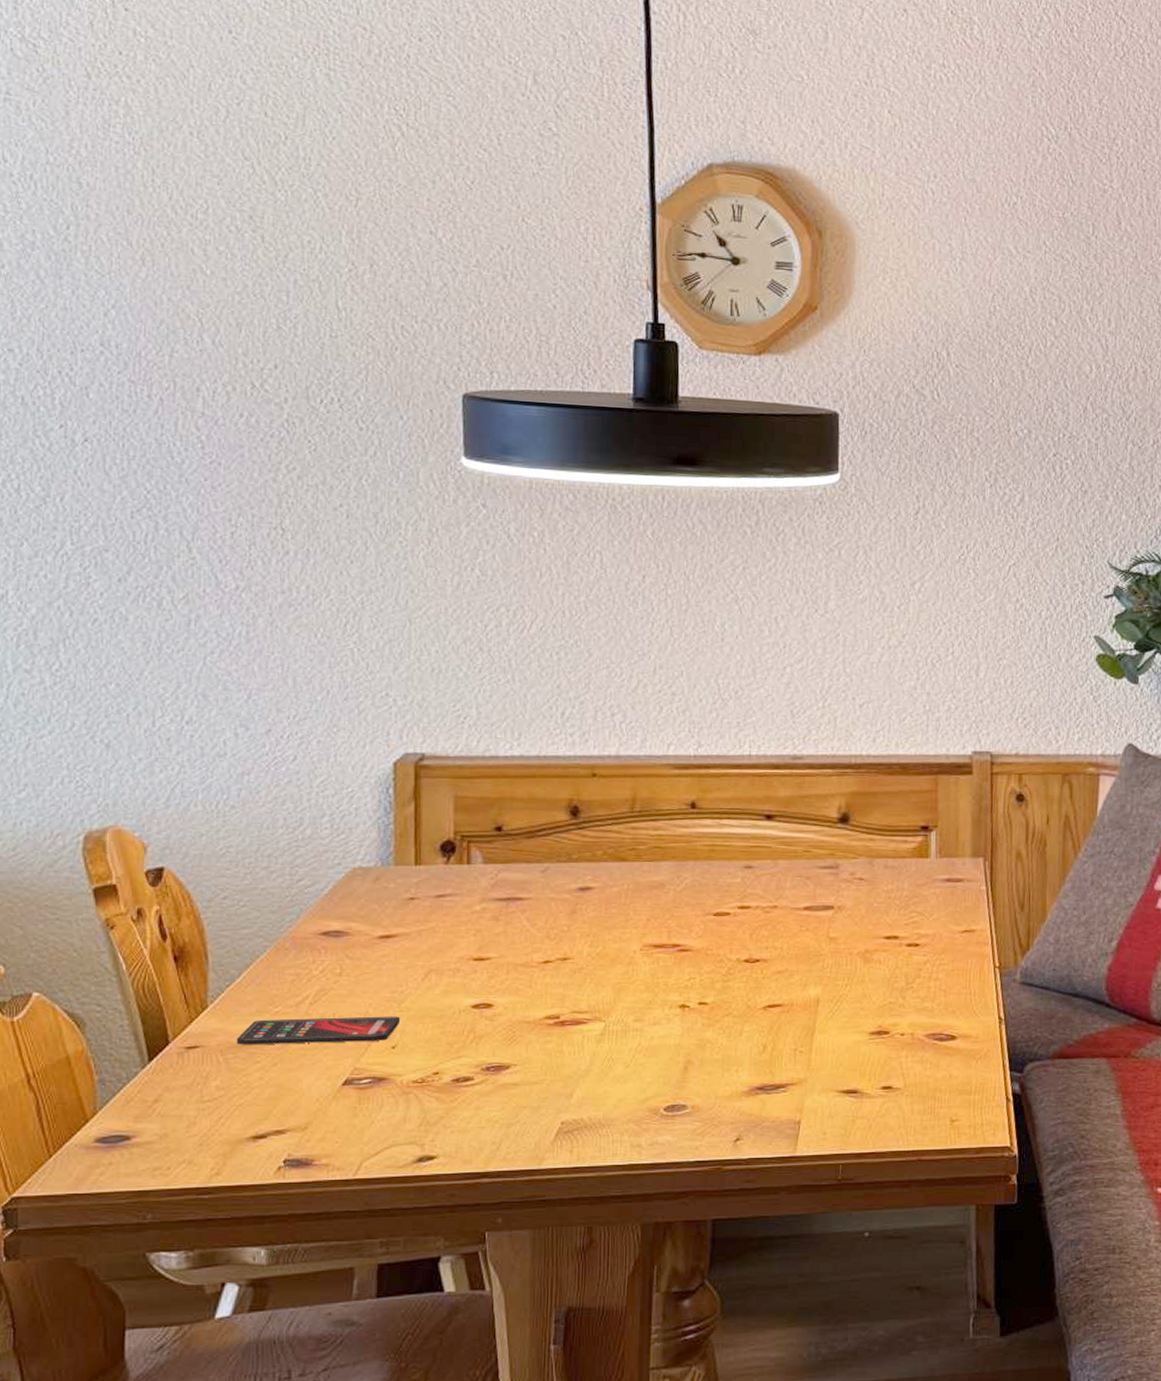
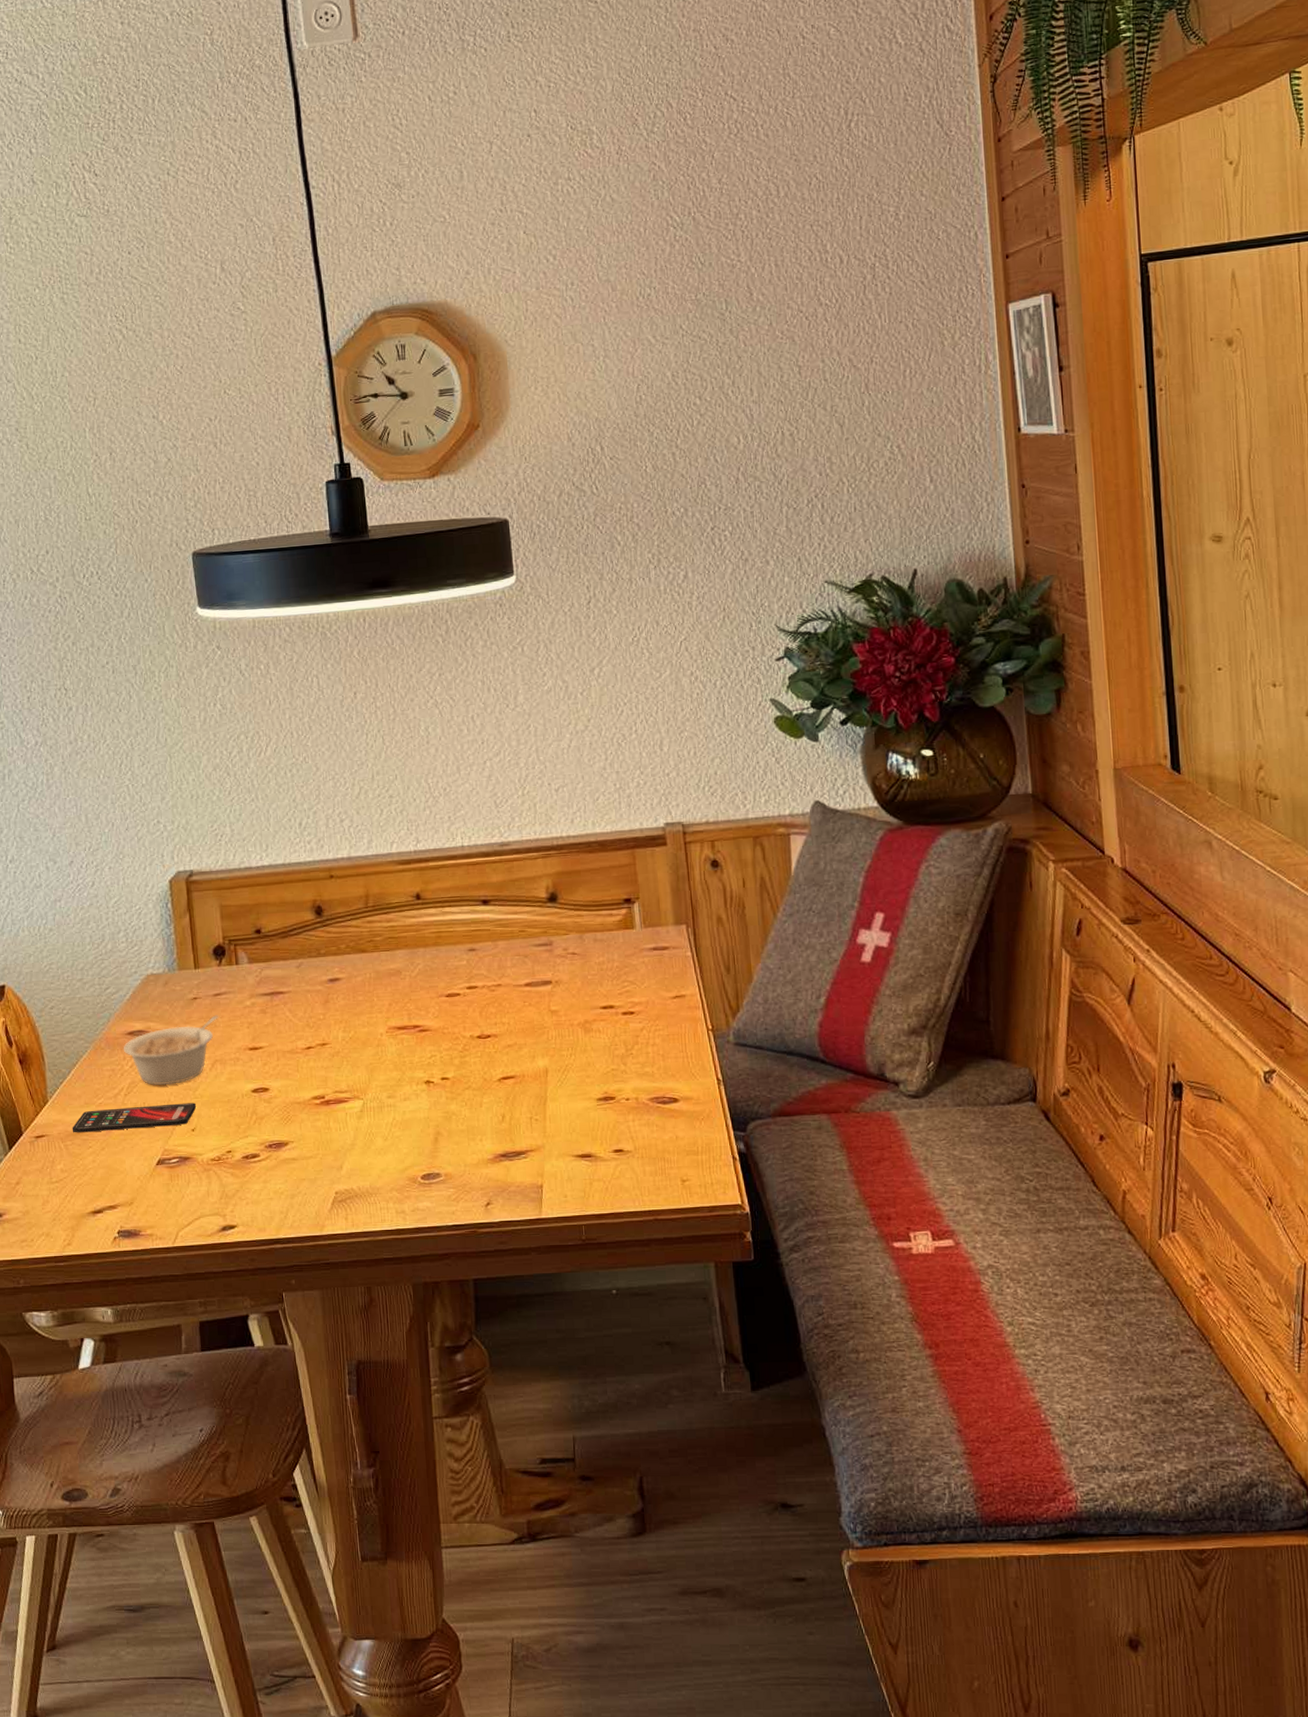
legume: none [313,919,440,994] -> present [123,1015,219,1085]

